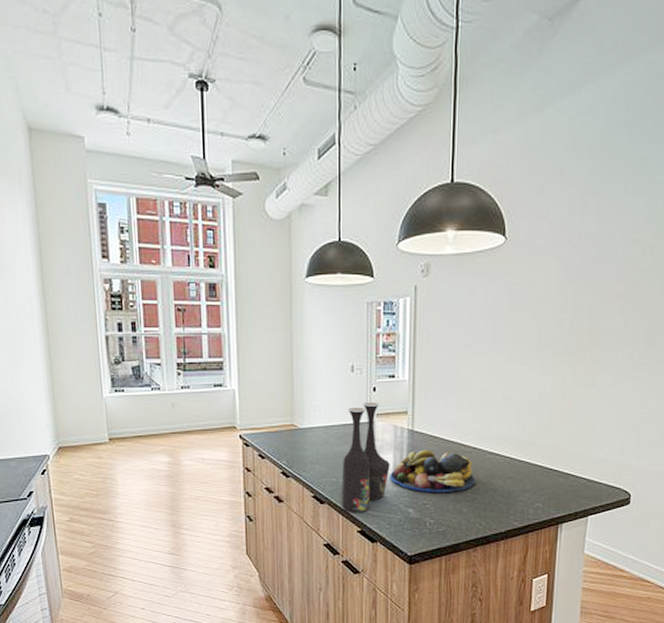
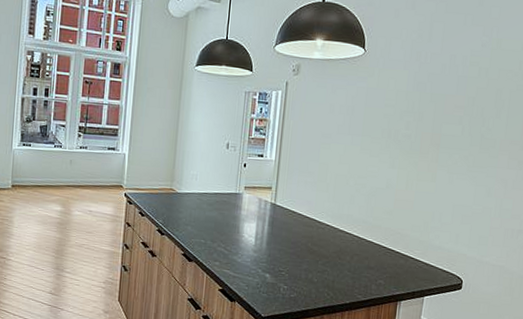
vase: present [341,402,390,513] -> none [207,176,253,274]
fruit bowl: present [390,449,476,494] -> none [252,222,327,263]

